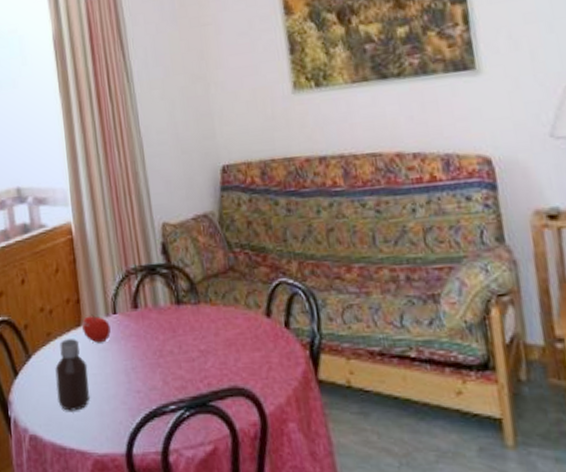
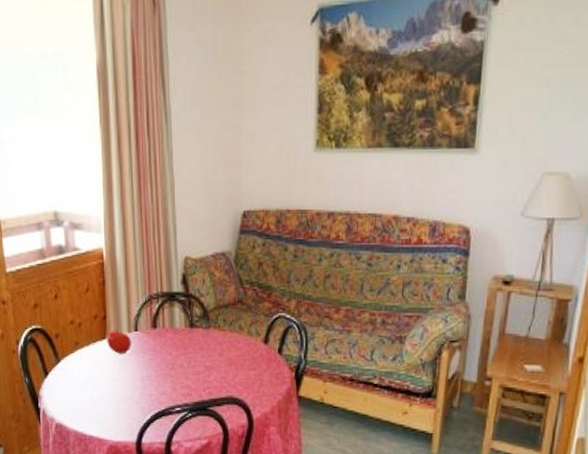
bottle: present [55,339,89,411] -> none [81,349,110,407]

